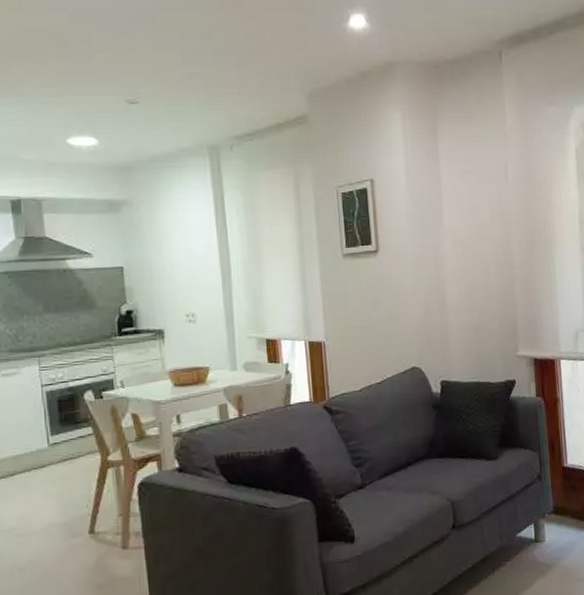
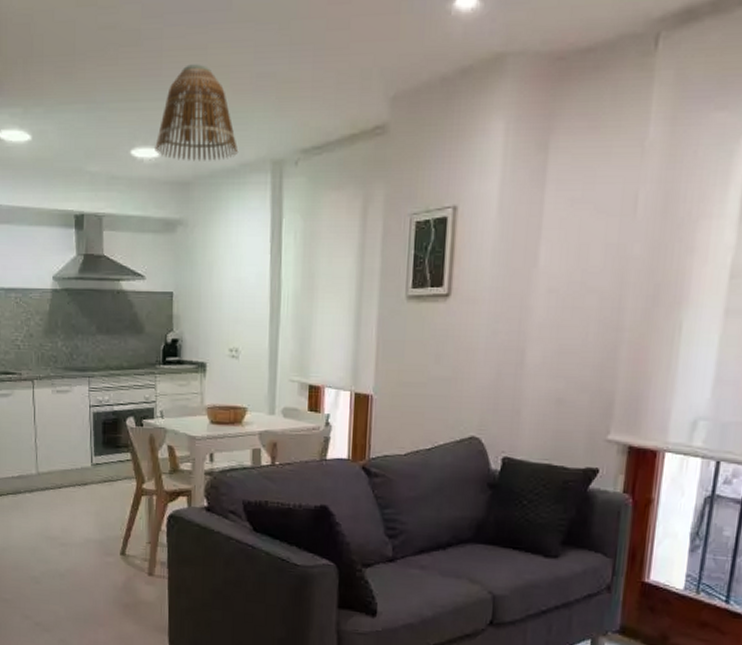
lamp shade: none [92,64,176,148] -> present [155,64,239,161]

